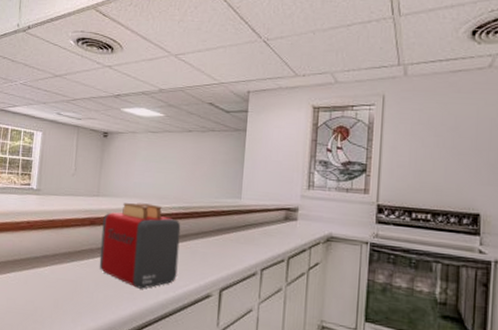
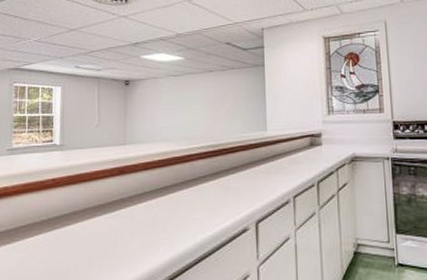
toaster: present [99,203,181,289] -> none [132,146,212,232]

